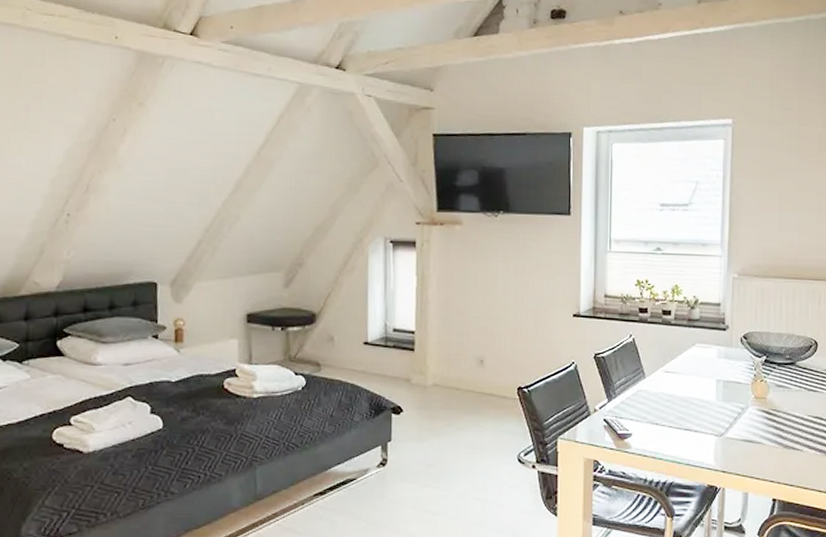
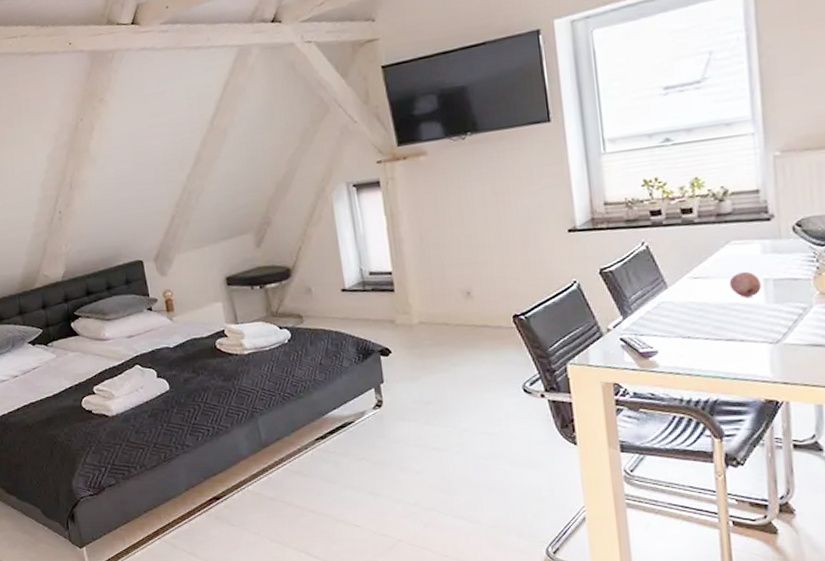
fruit: none [691,371,714,394] -> present [729,271,761,297]

